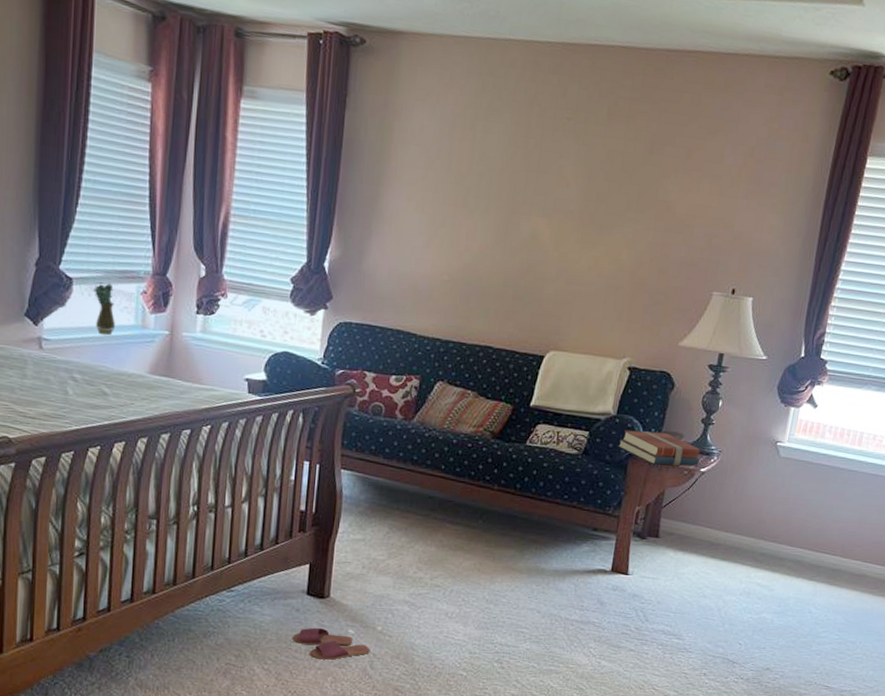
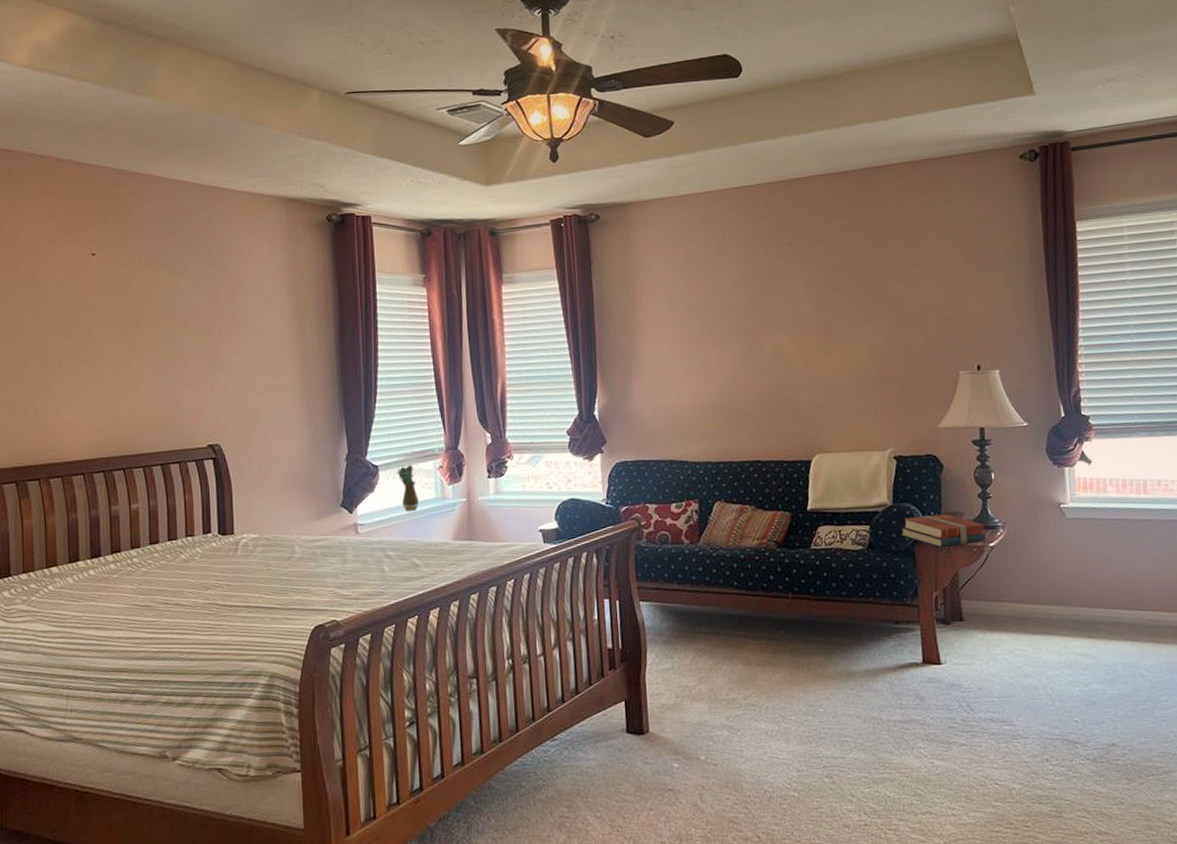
slippers: present [292,627,370,660] -> none [619,765,698,799]

